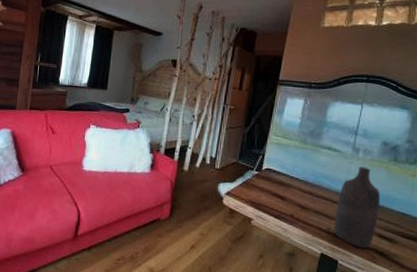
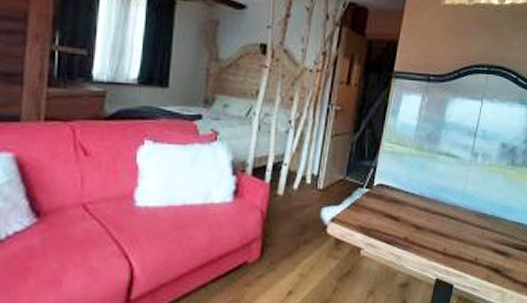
bottle: present [334,166,381,249] -> none [450,173,498,268]

